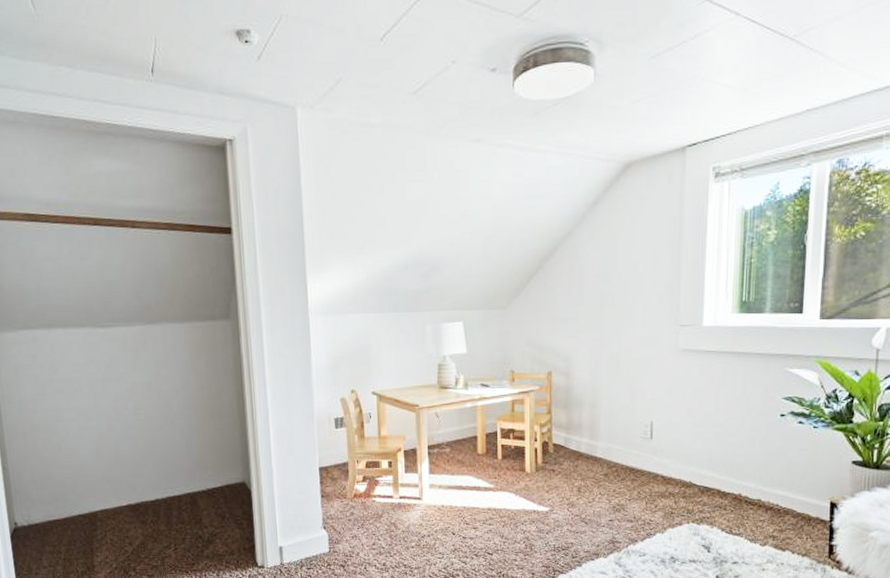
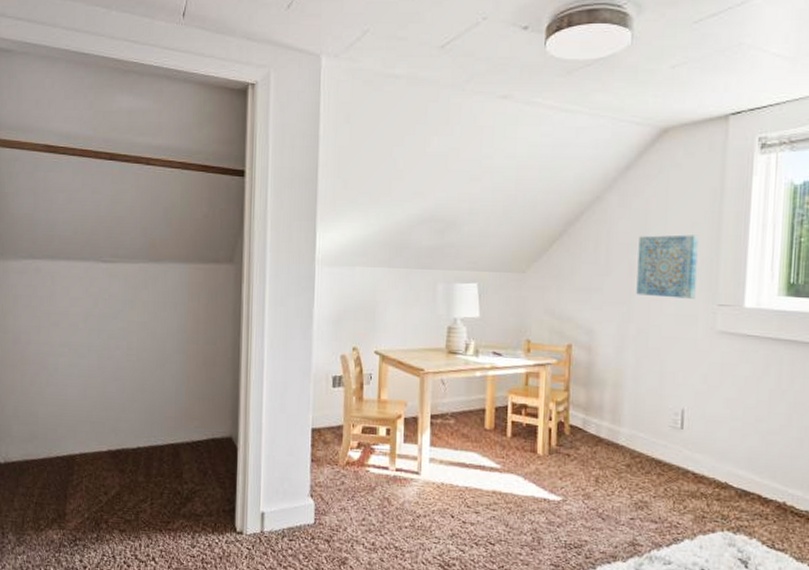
wall art: none [607,262,661,322] -> present [636,234,698,299]

